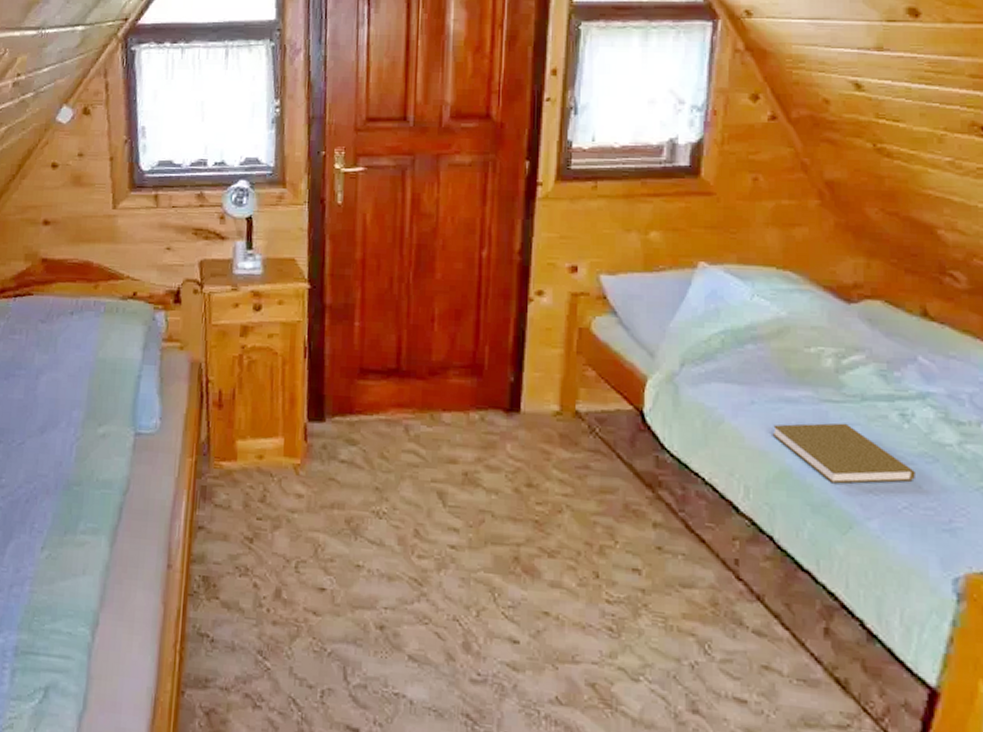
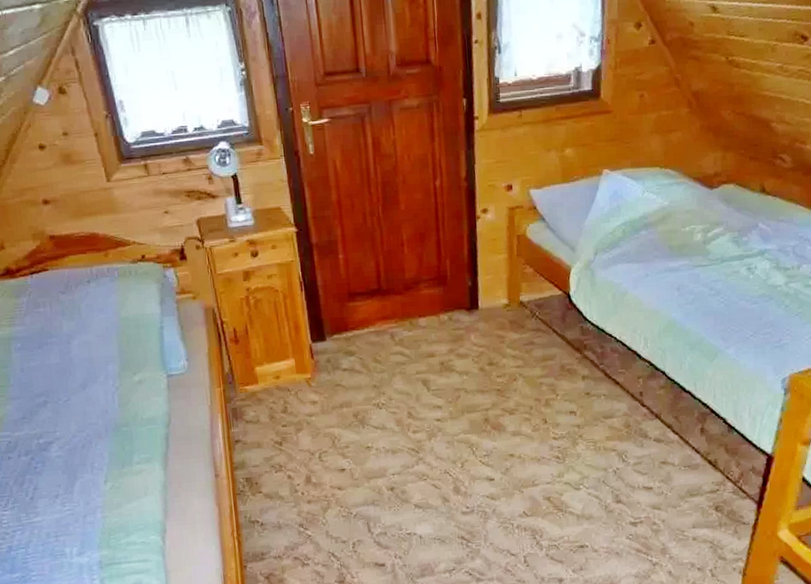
book: present [772,422,917,484] -> none [661,281,758,326]

